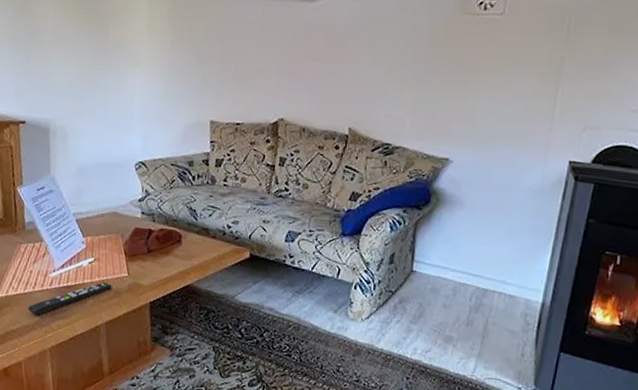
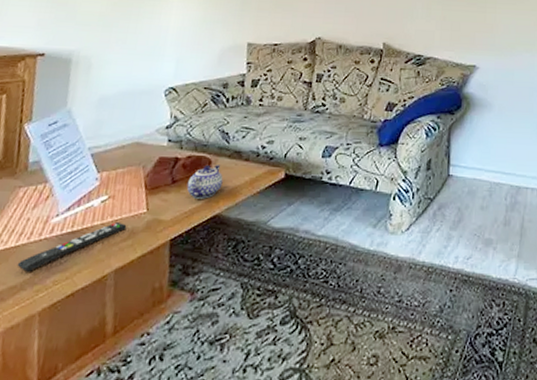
teapot: none [161,238,193,270] -> present [187,164,223,199]

